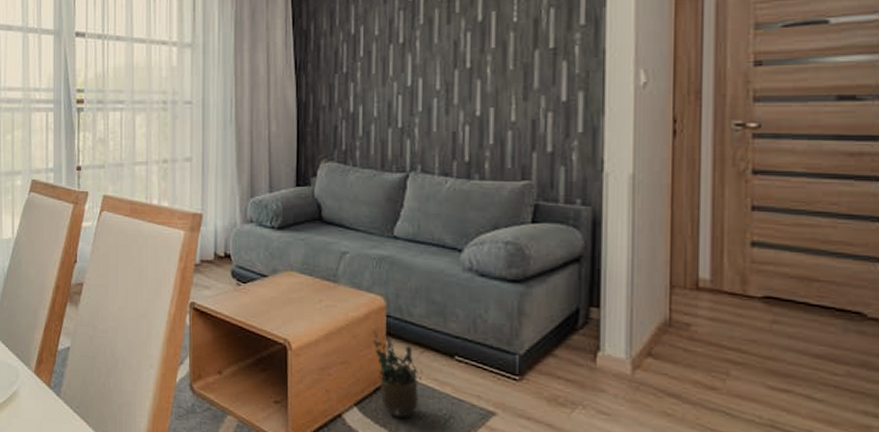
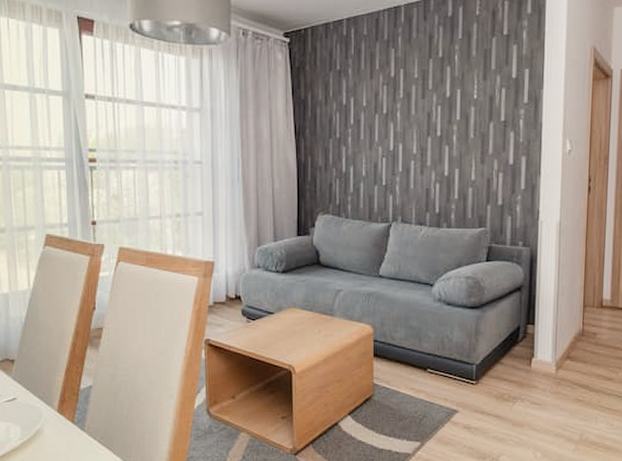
potted plant: present [373,332,426,419] -> none [363,354,405,422]

